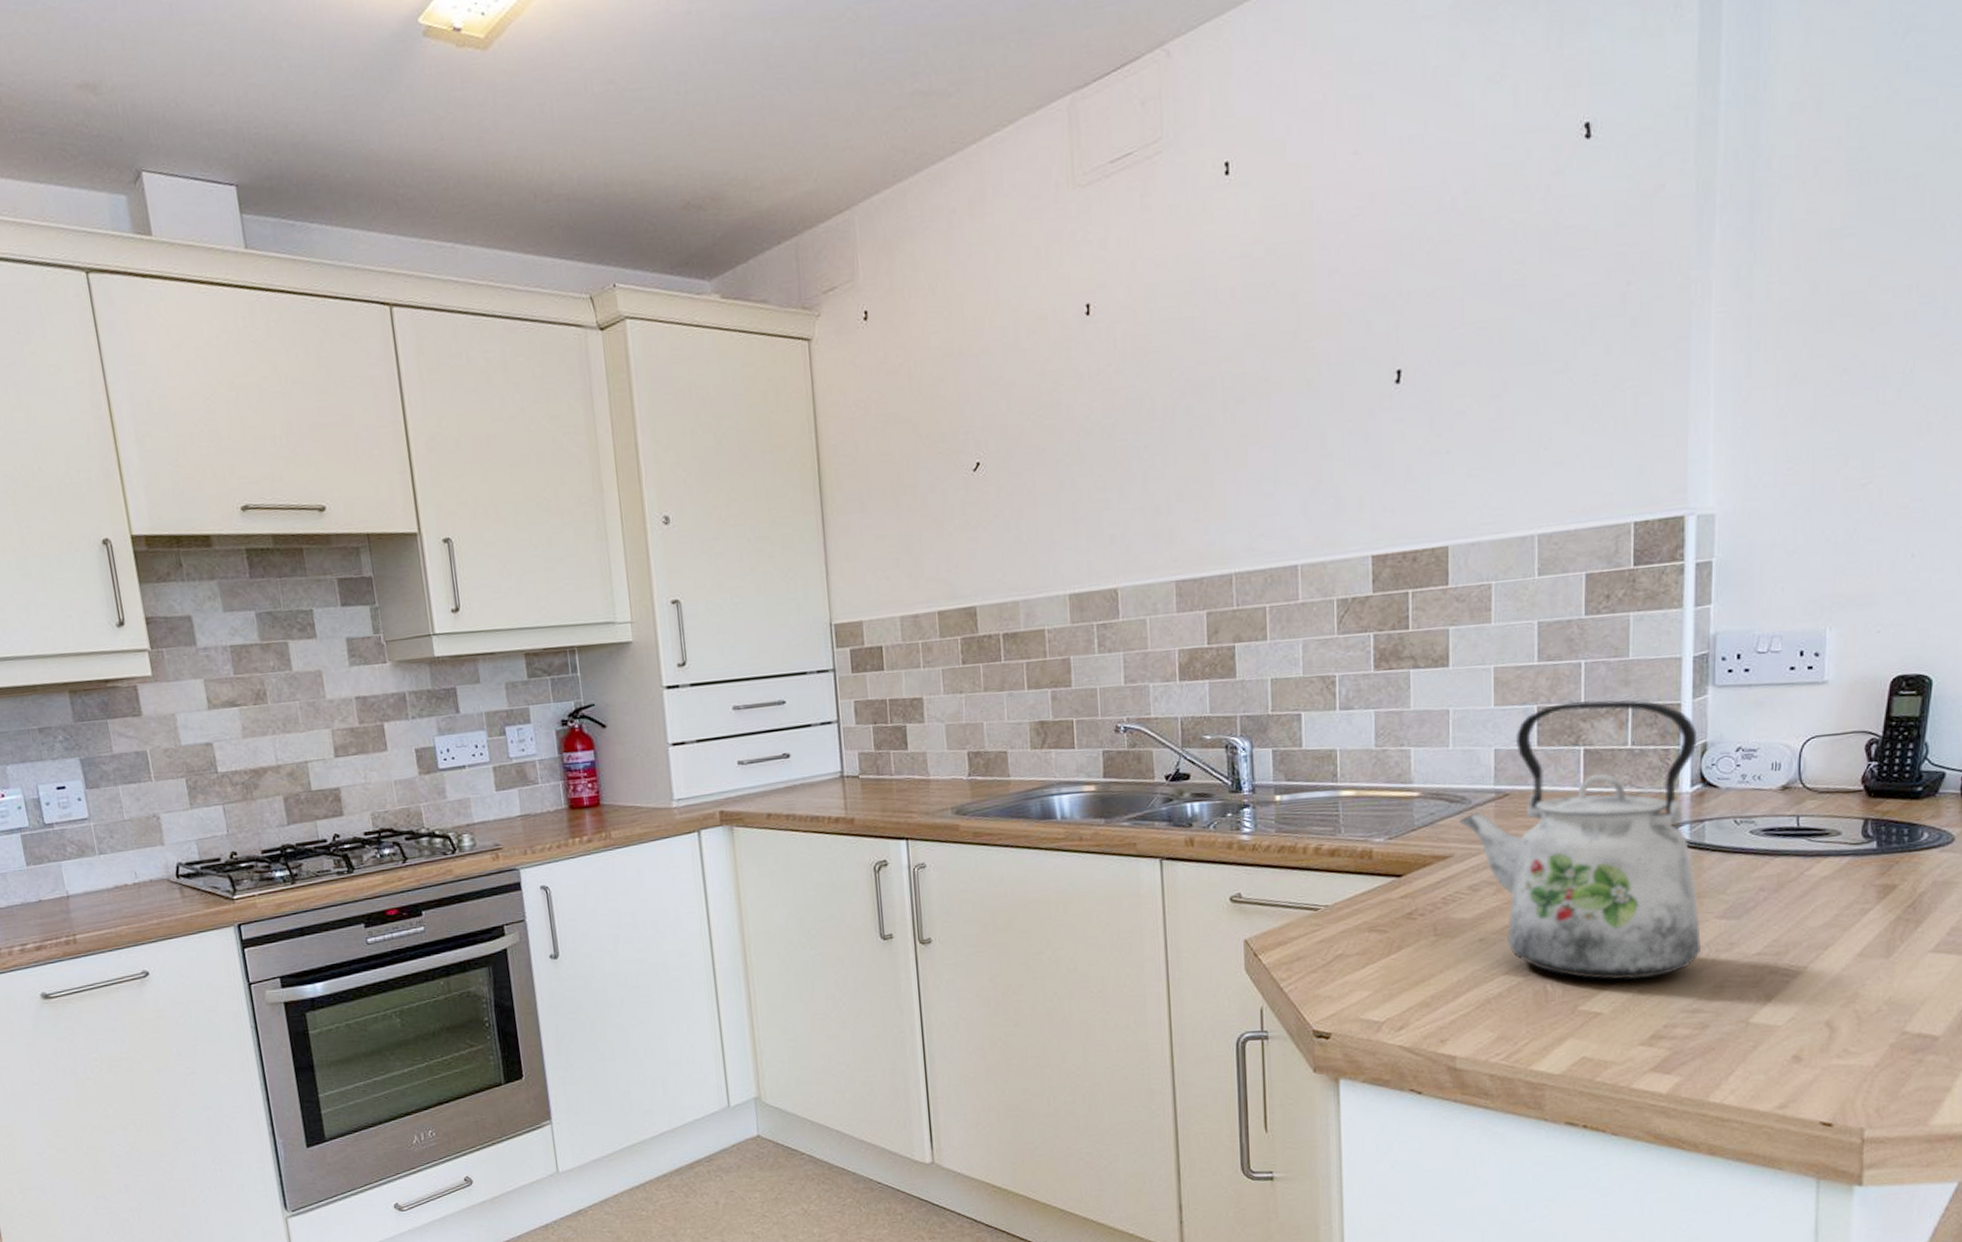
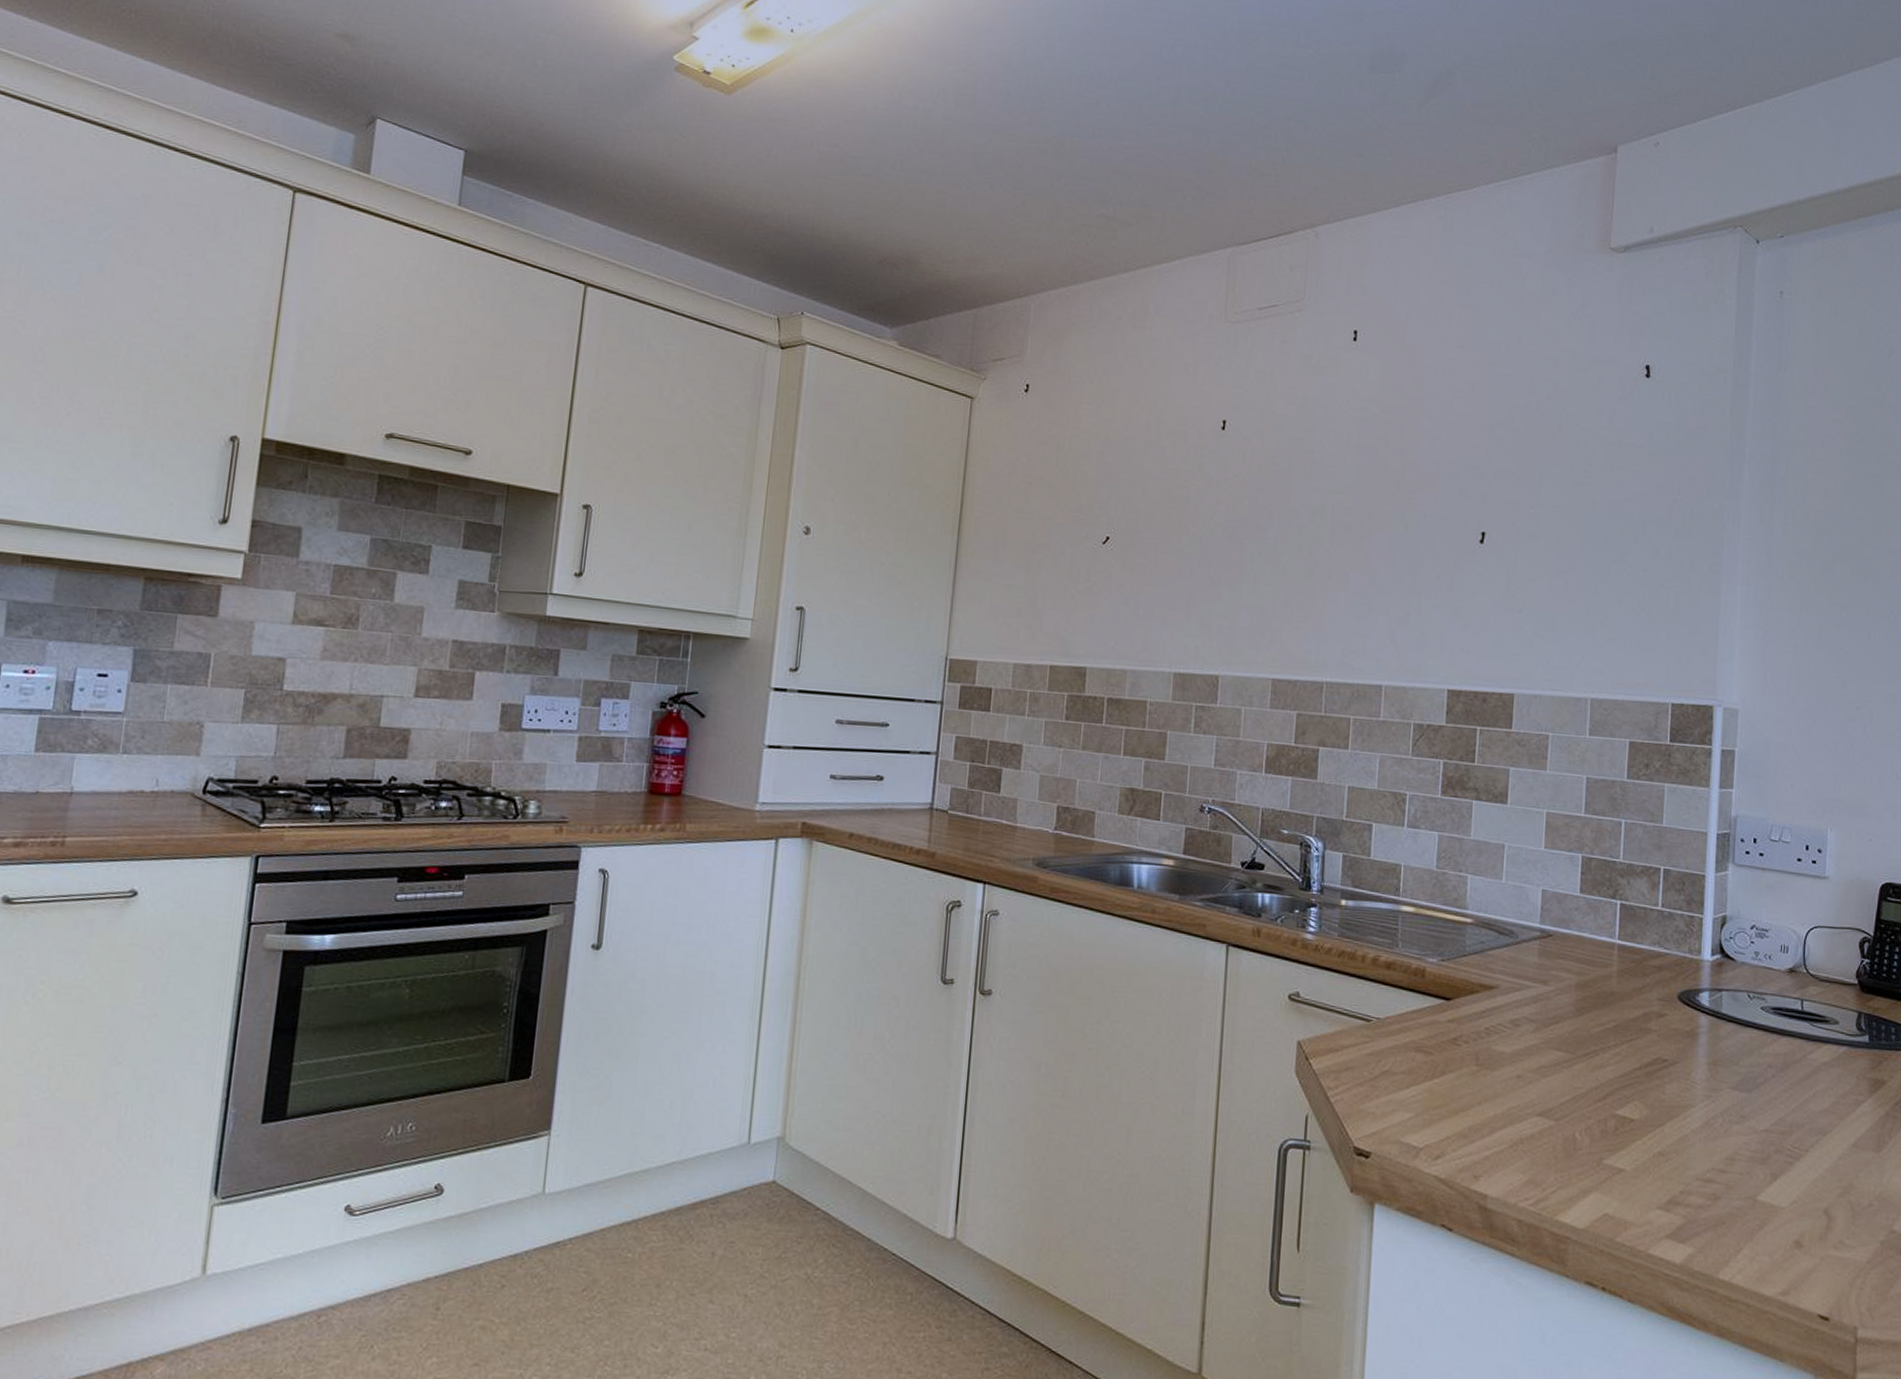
kettle: present [1458,699,1702,980] -> none [1506,856,1719,1140]

